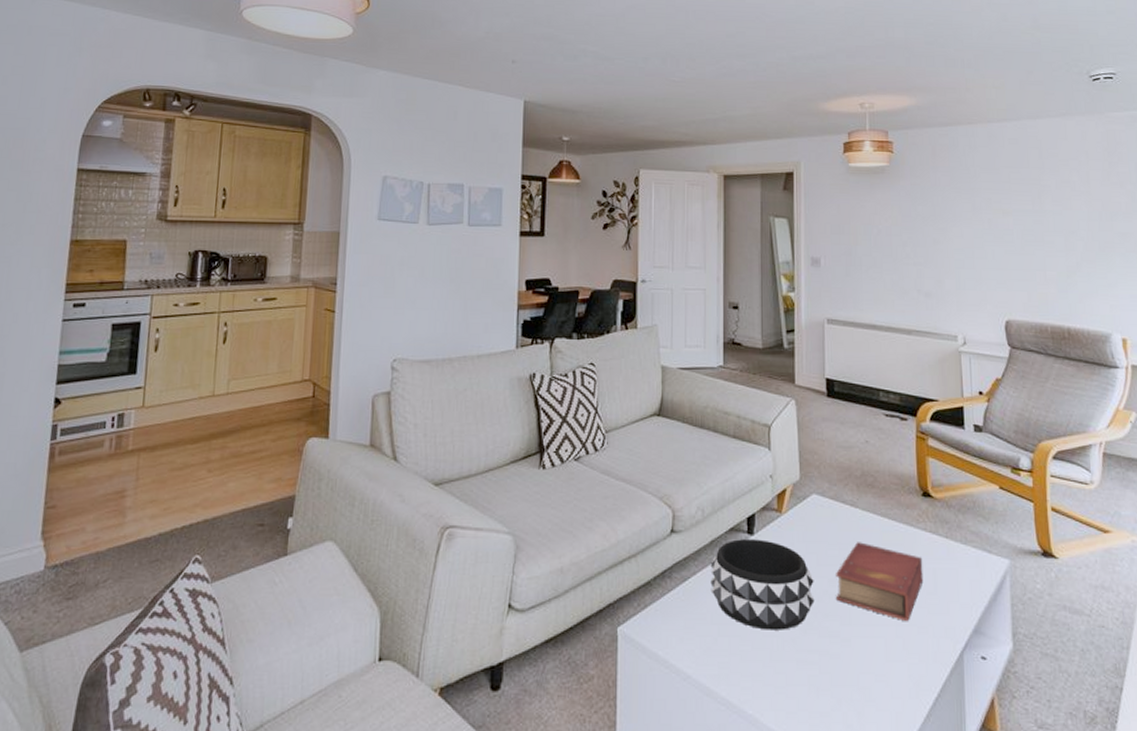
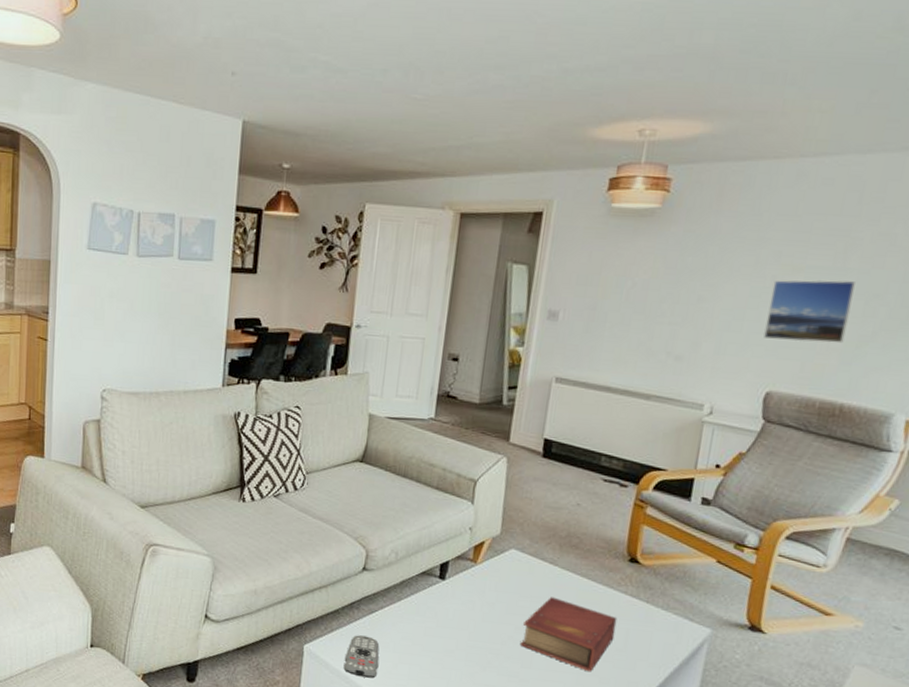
remote control: none [661,608,698,659] -> present [343,635,379,678]
decorative bowl: present [710,539,815,630] -> none [397,582,501,665]
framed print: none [990,221,1057,274] -> present [764,280,855,344]

